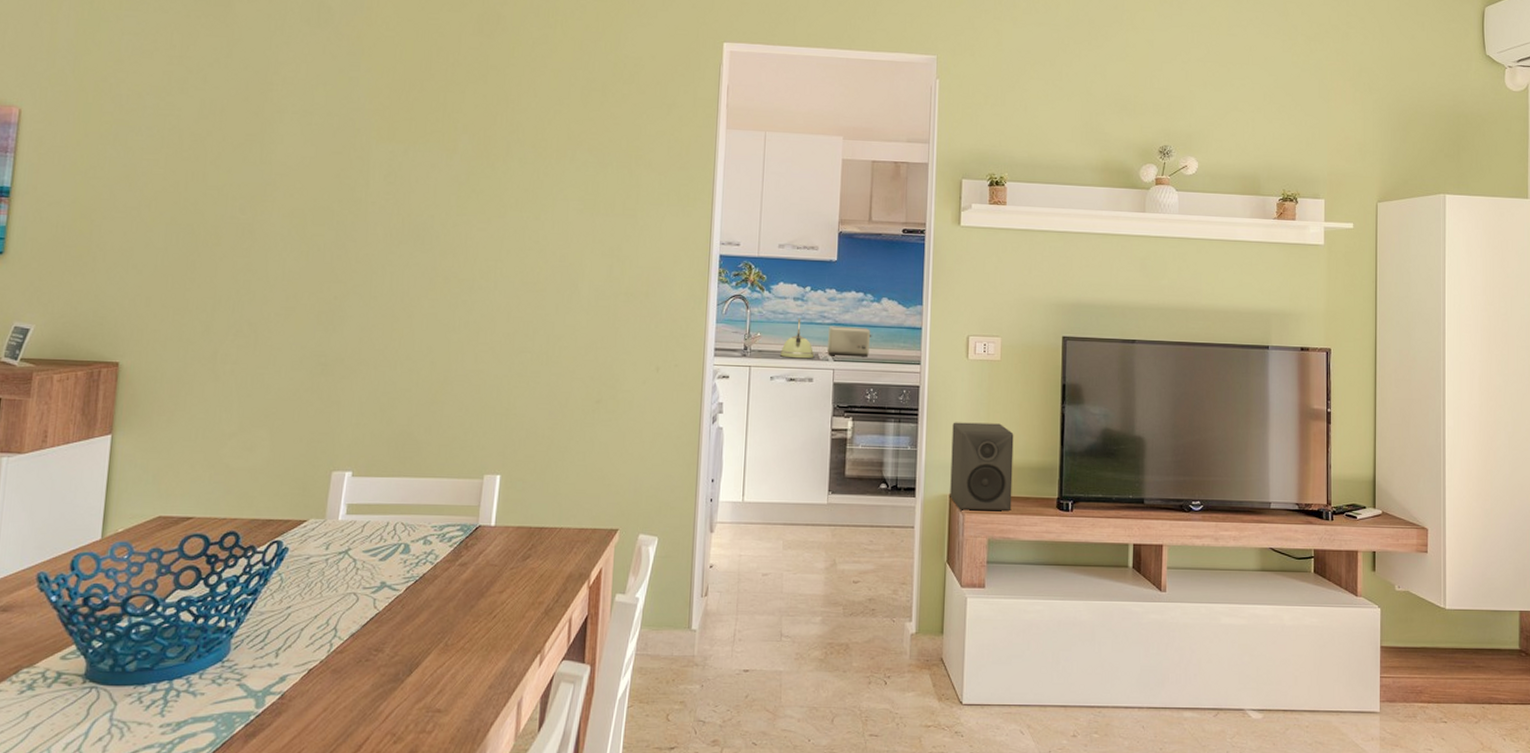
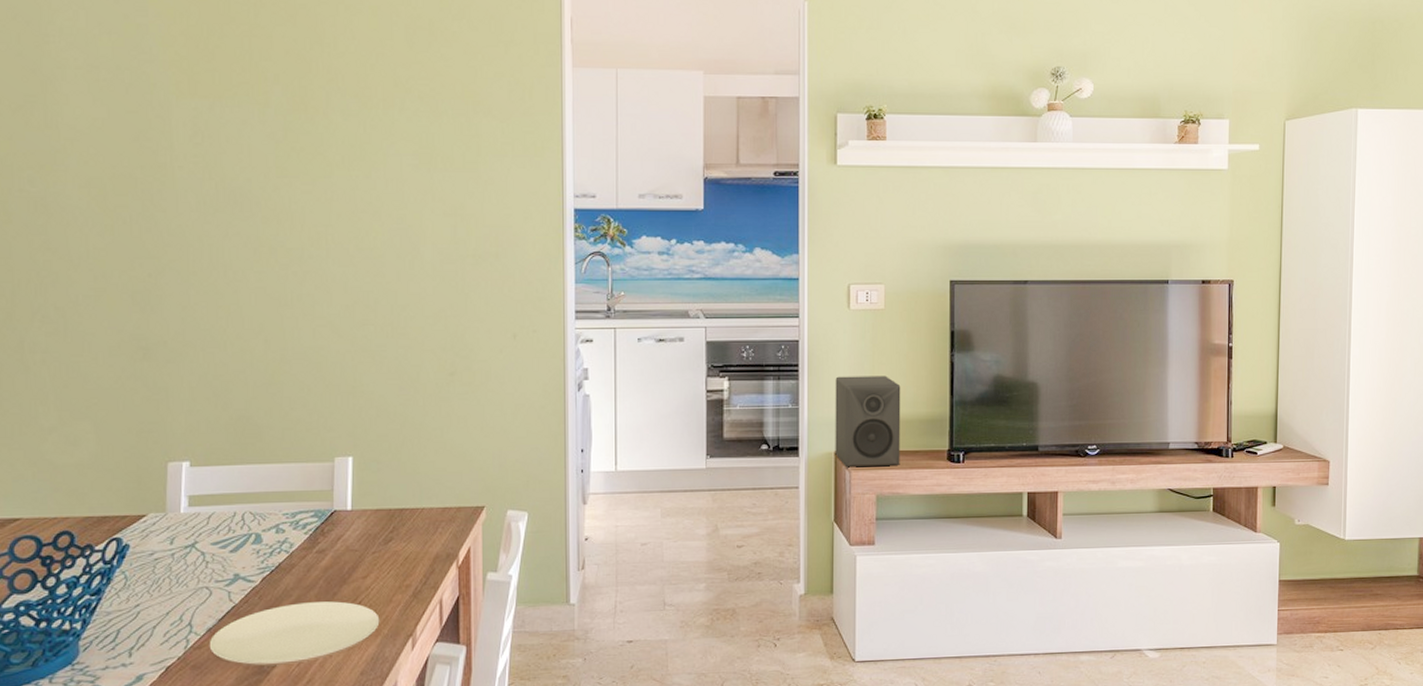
plate: none [350,613,512,675] -> present [209,601,380,667]
kettle: present [780,318,815,359] -> none [647,274,684,318]
toaster: present [826,326,872,358] -> none [697,280,746,313]

